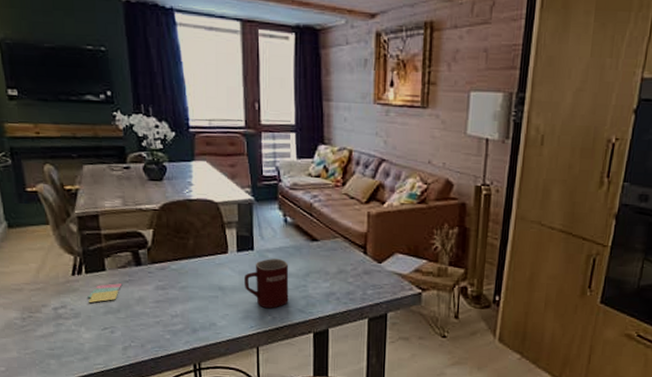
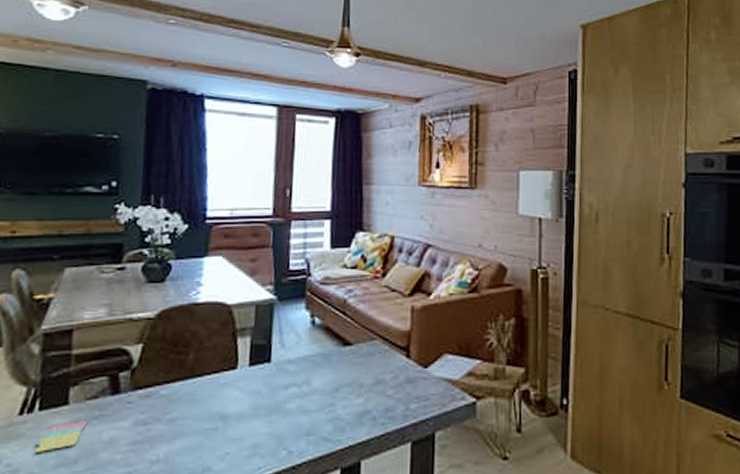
mug: present [245,258,289,308] -> none [255,372,314,439]

